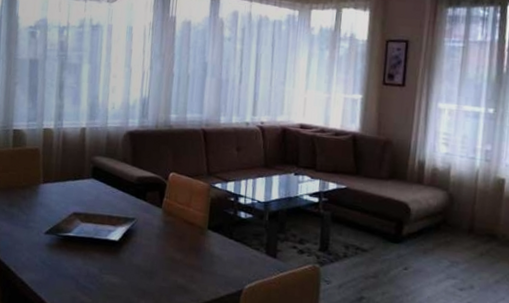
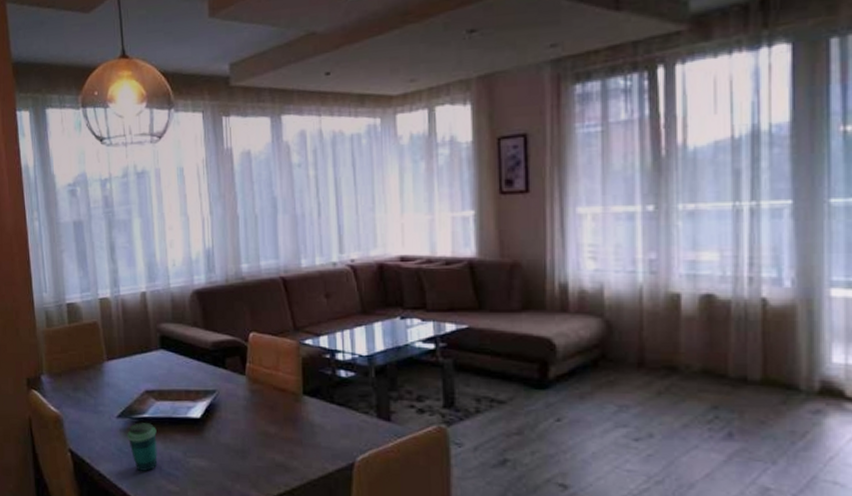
cup: none [51,240,79,283] -> present [127,423,158,471]

